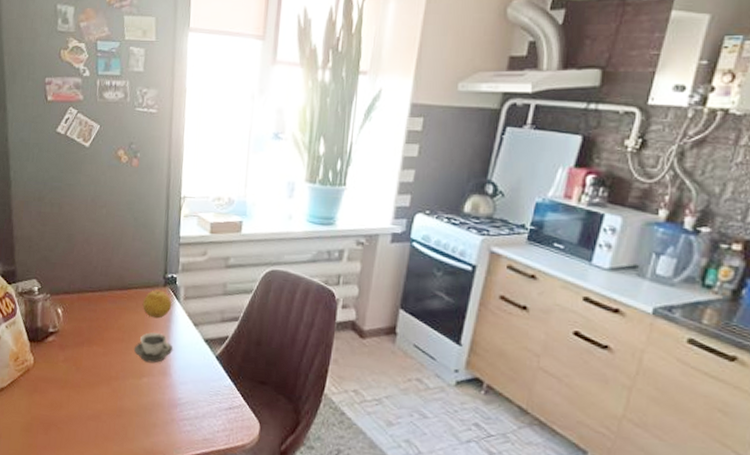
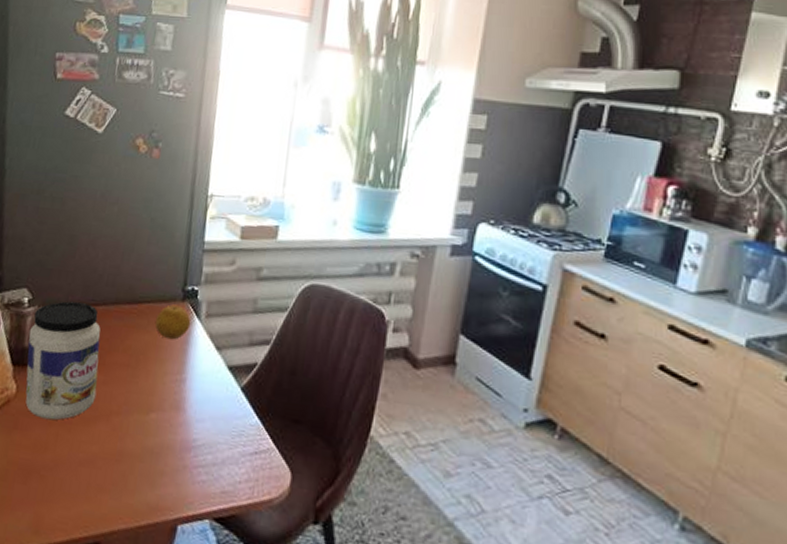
jar: none [40,289,99,385] -> present [25,301,101,421]
cup: present [133,332,173,363] -> none [141,357,190,395]

